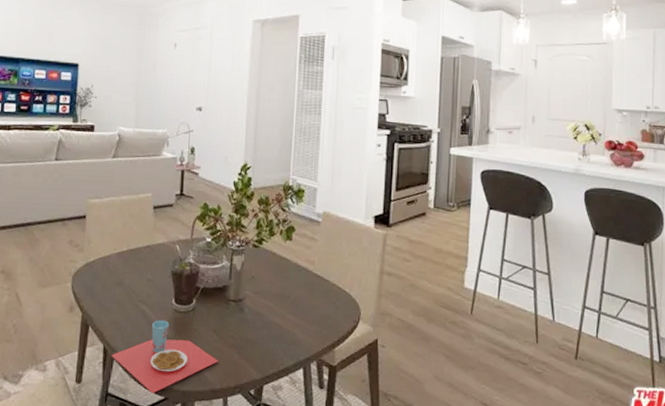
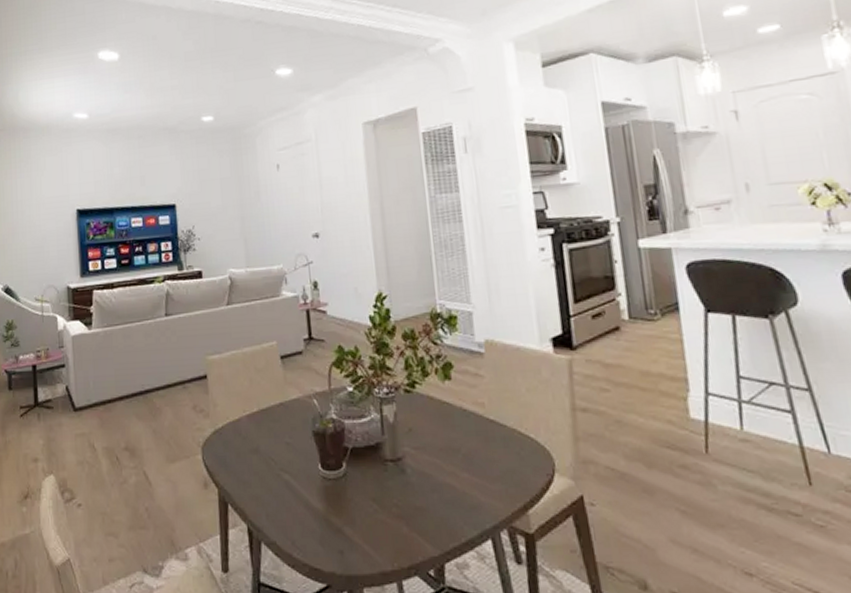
place setting: present [112,320,218,394] -> none [258,490,384,582]

